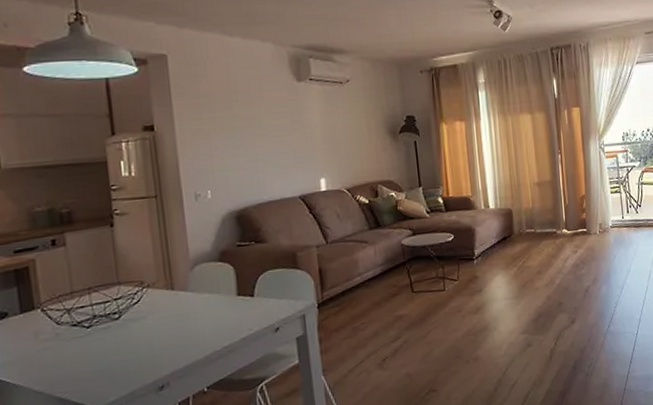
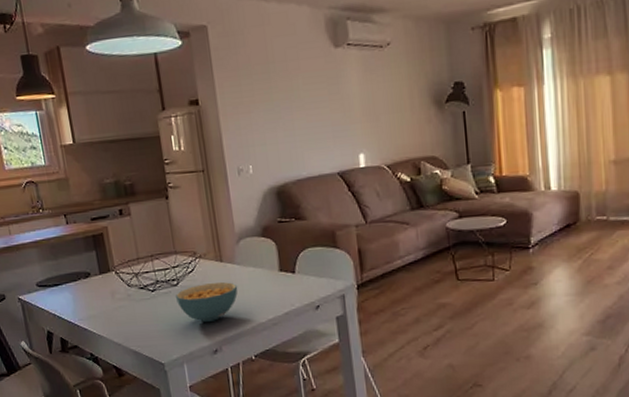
cereal bowl: none [117,310,191,357] -> present [176,281,238,322]

